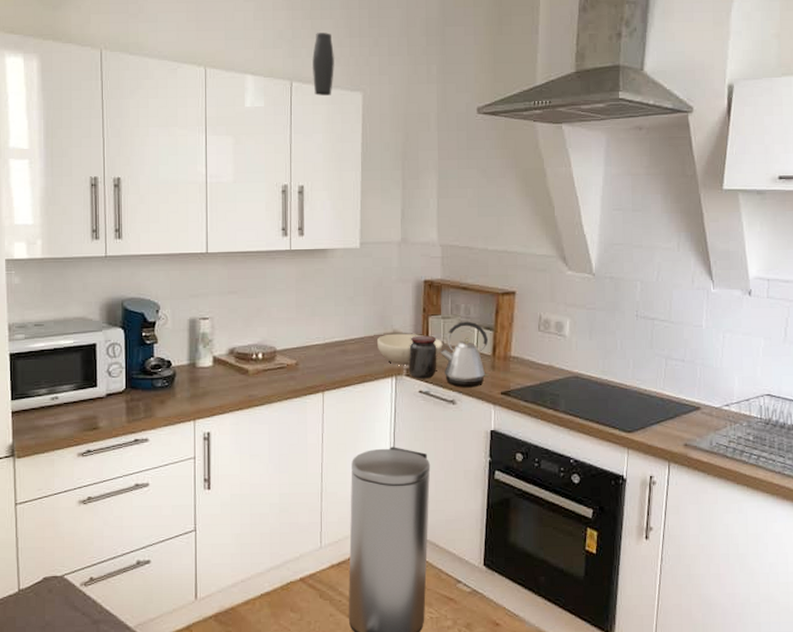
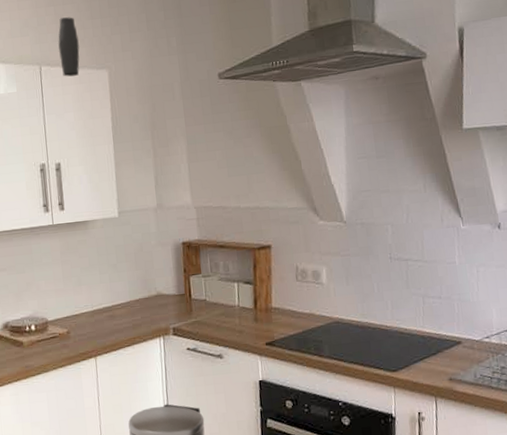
bowl: present [377,333,443,366] -> none [143,294,206,326]
jar: present [408,335,437,379] -> none [173,294,202,337]
kettle: present [439,321,490,388] -> none [203,277,253,343]

